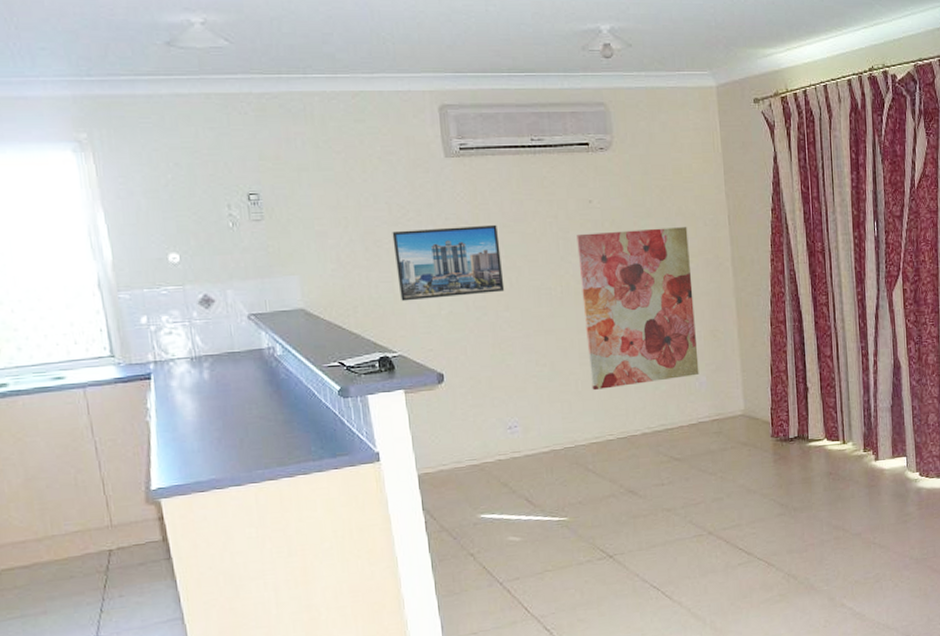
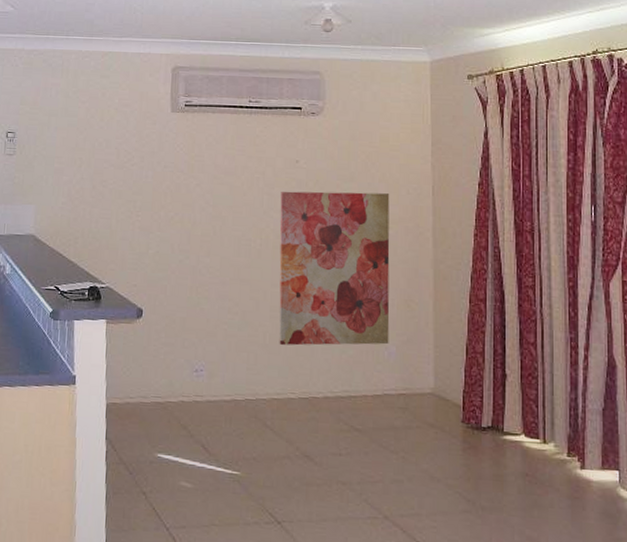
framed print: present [392,224,505,301] -> none [115,173,209,239]

